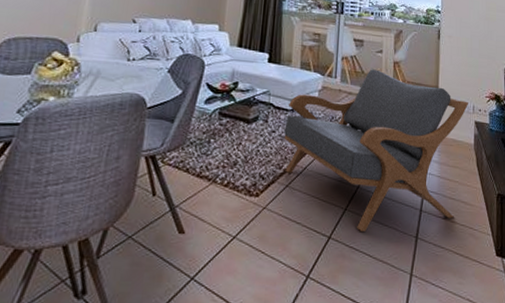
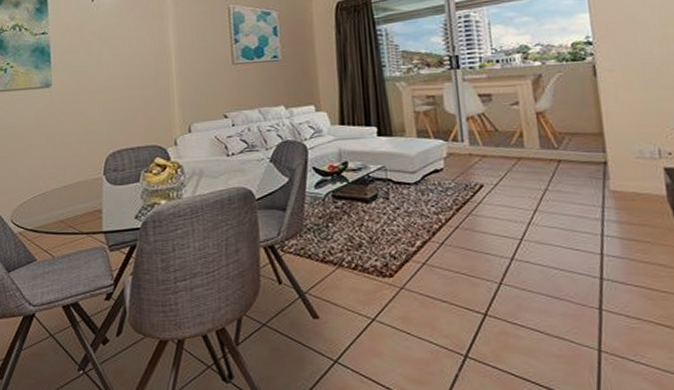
armchair: present [284,69,469,232] -> none [409,124,652,307]

